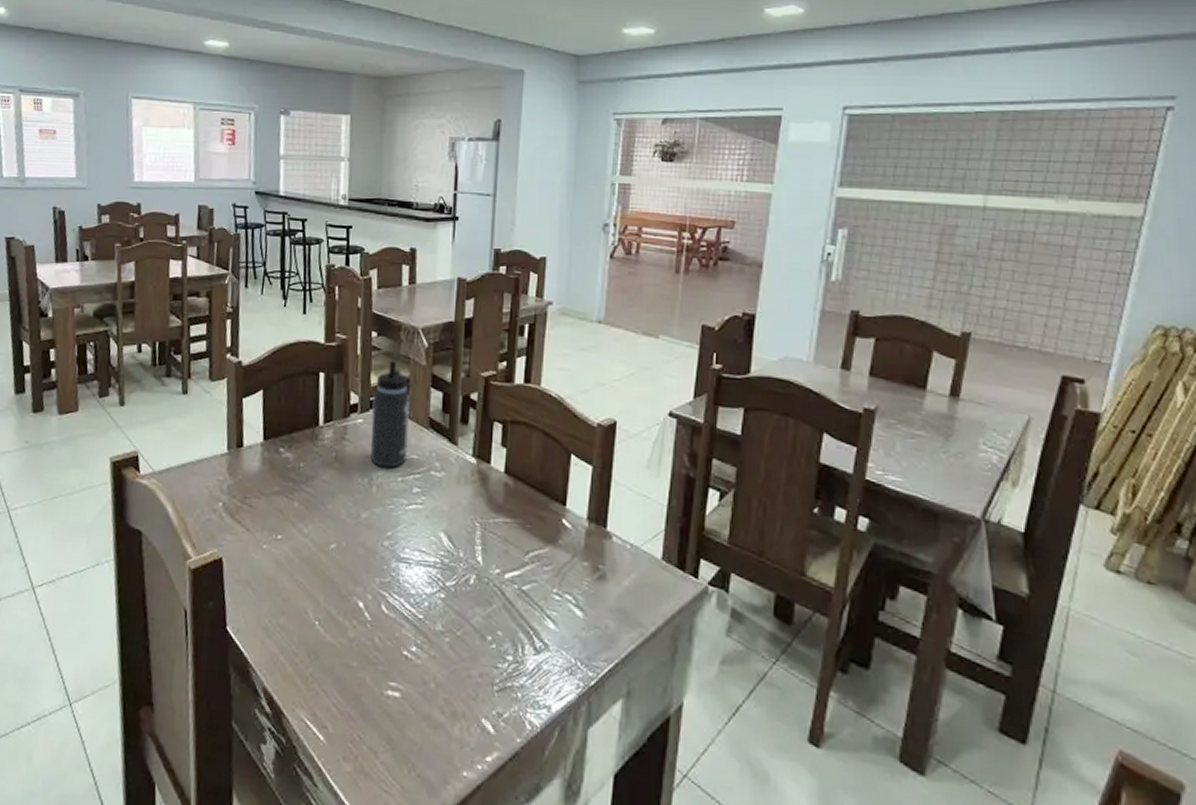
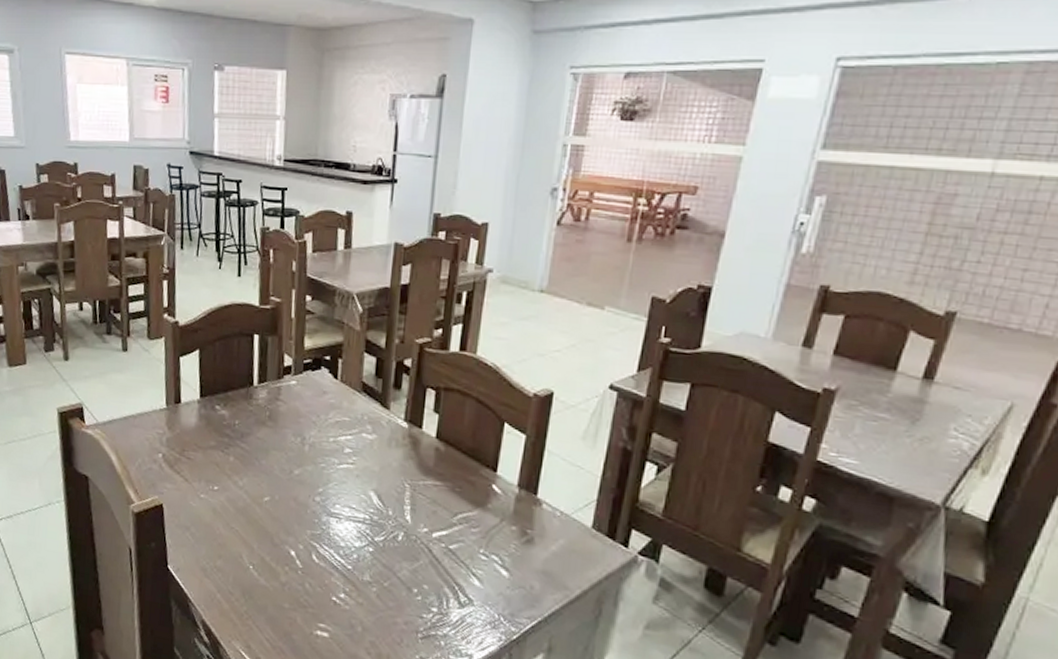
thermos bottle: present [370,361,410,468] -> none [303,325,344,429]

